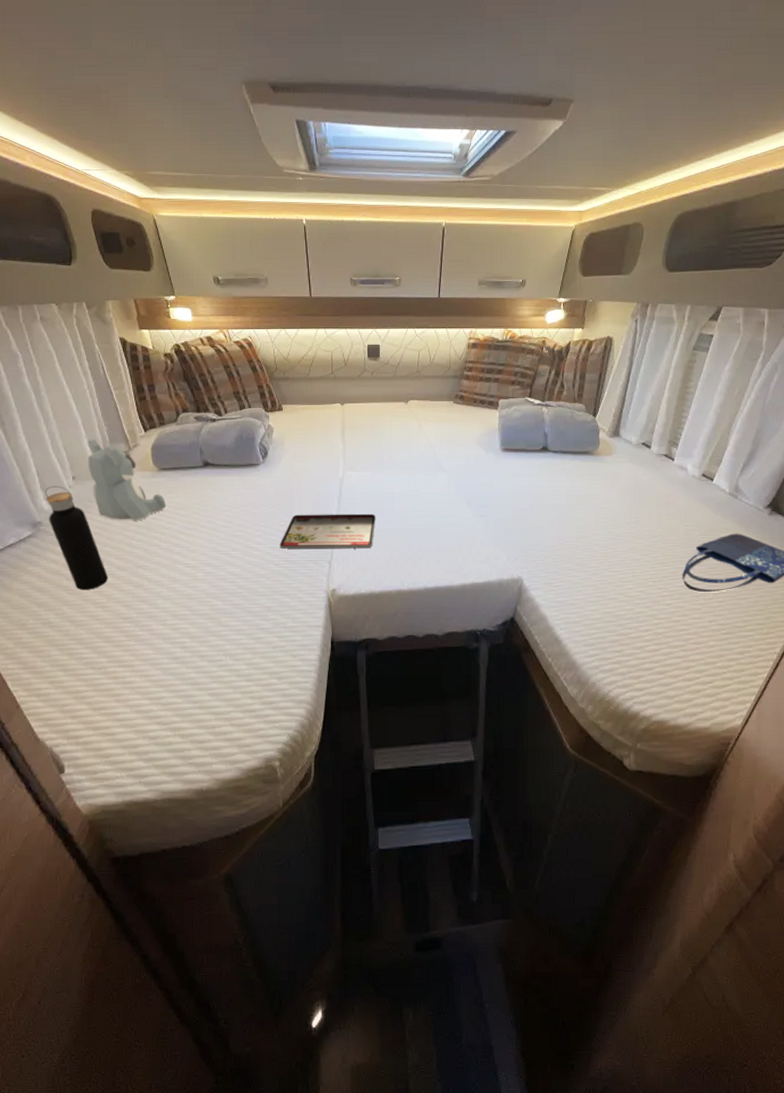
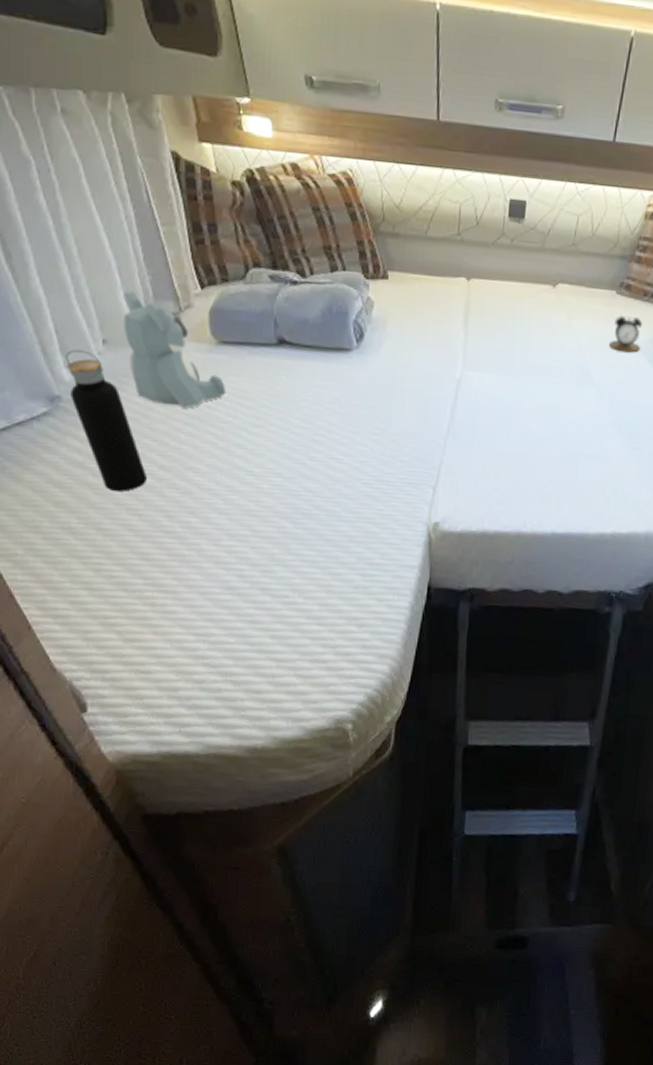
tablet: present [279,513,375,549] -> none [371,421,498,474]
alarm clock: none [453,416,476,445] -> present [609,312,643,353]

